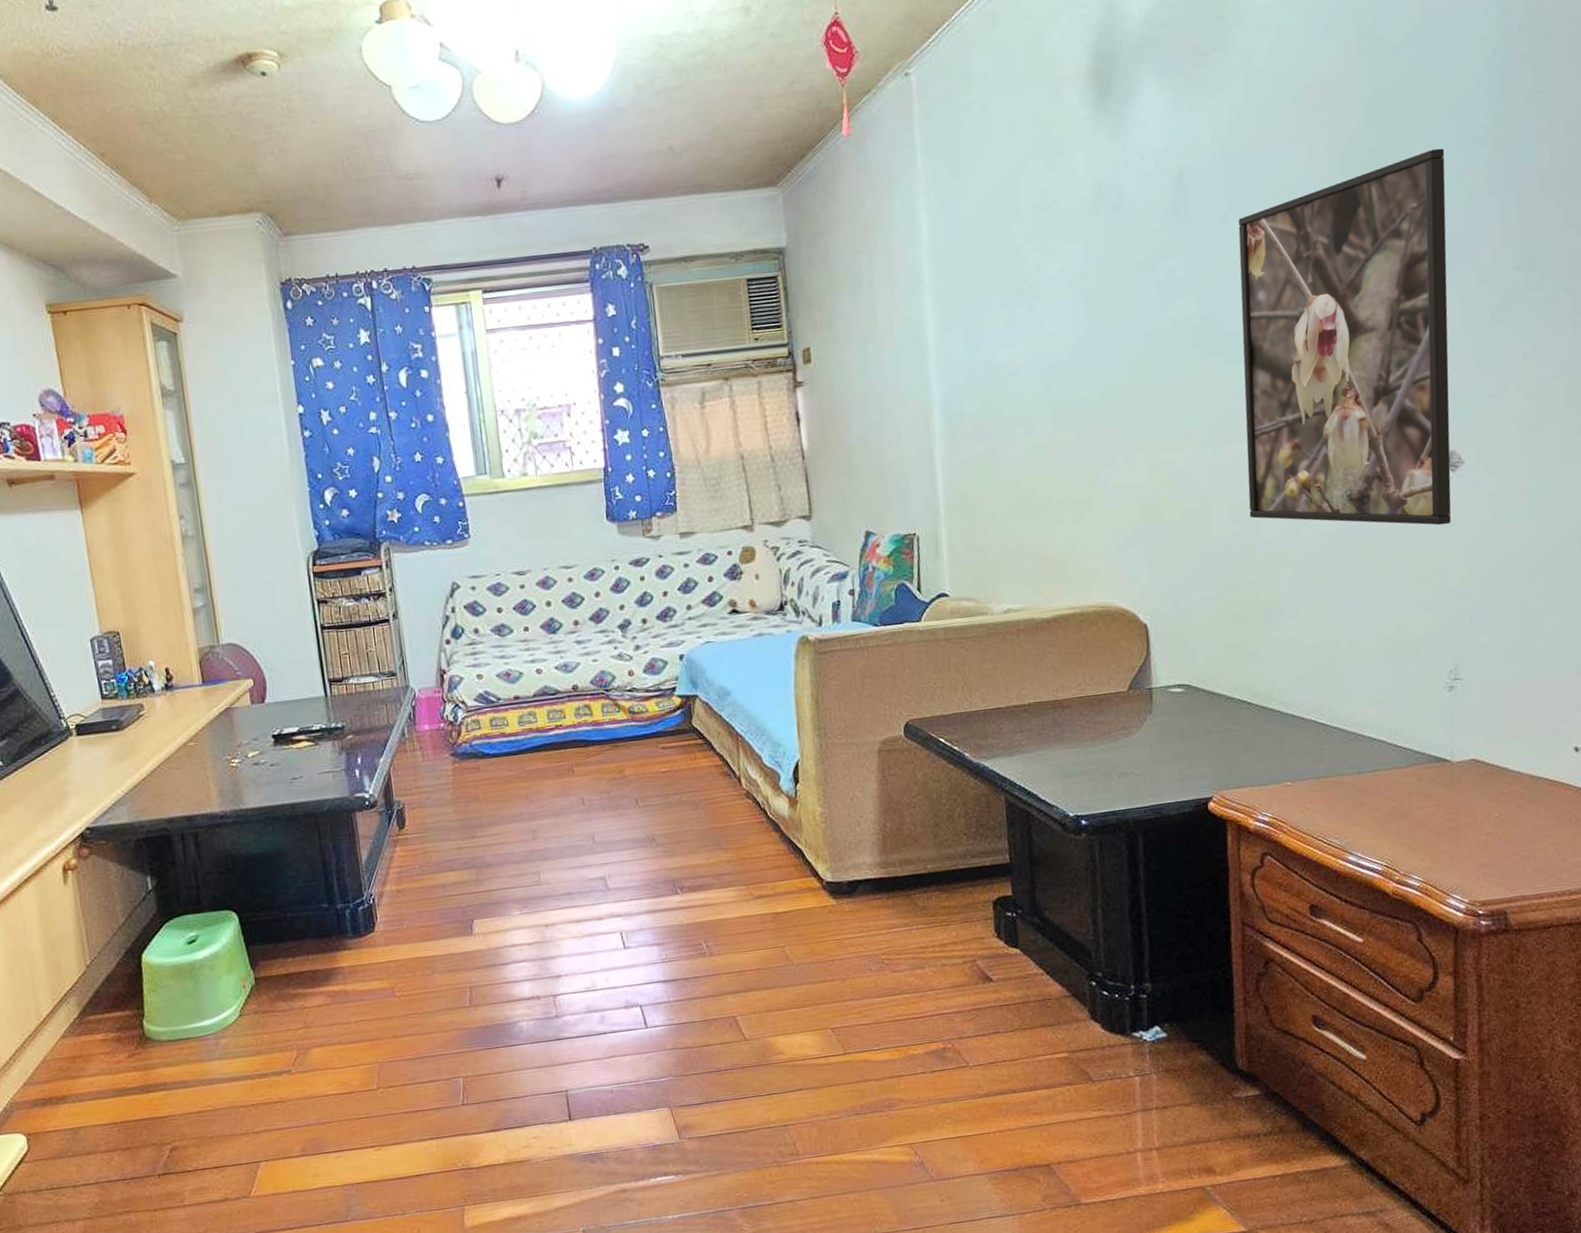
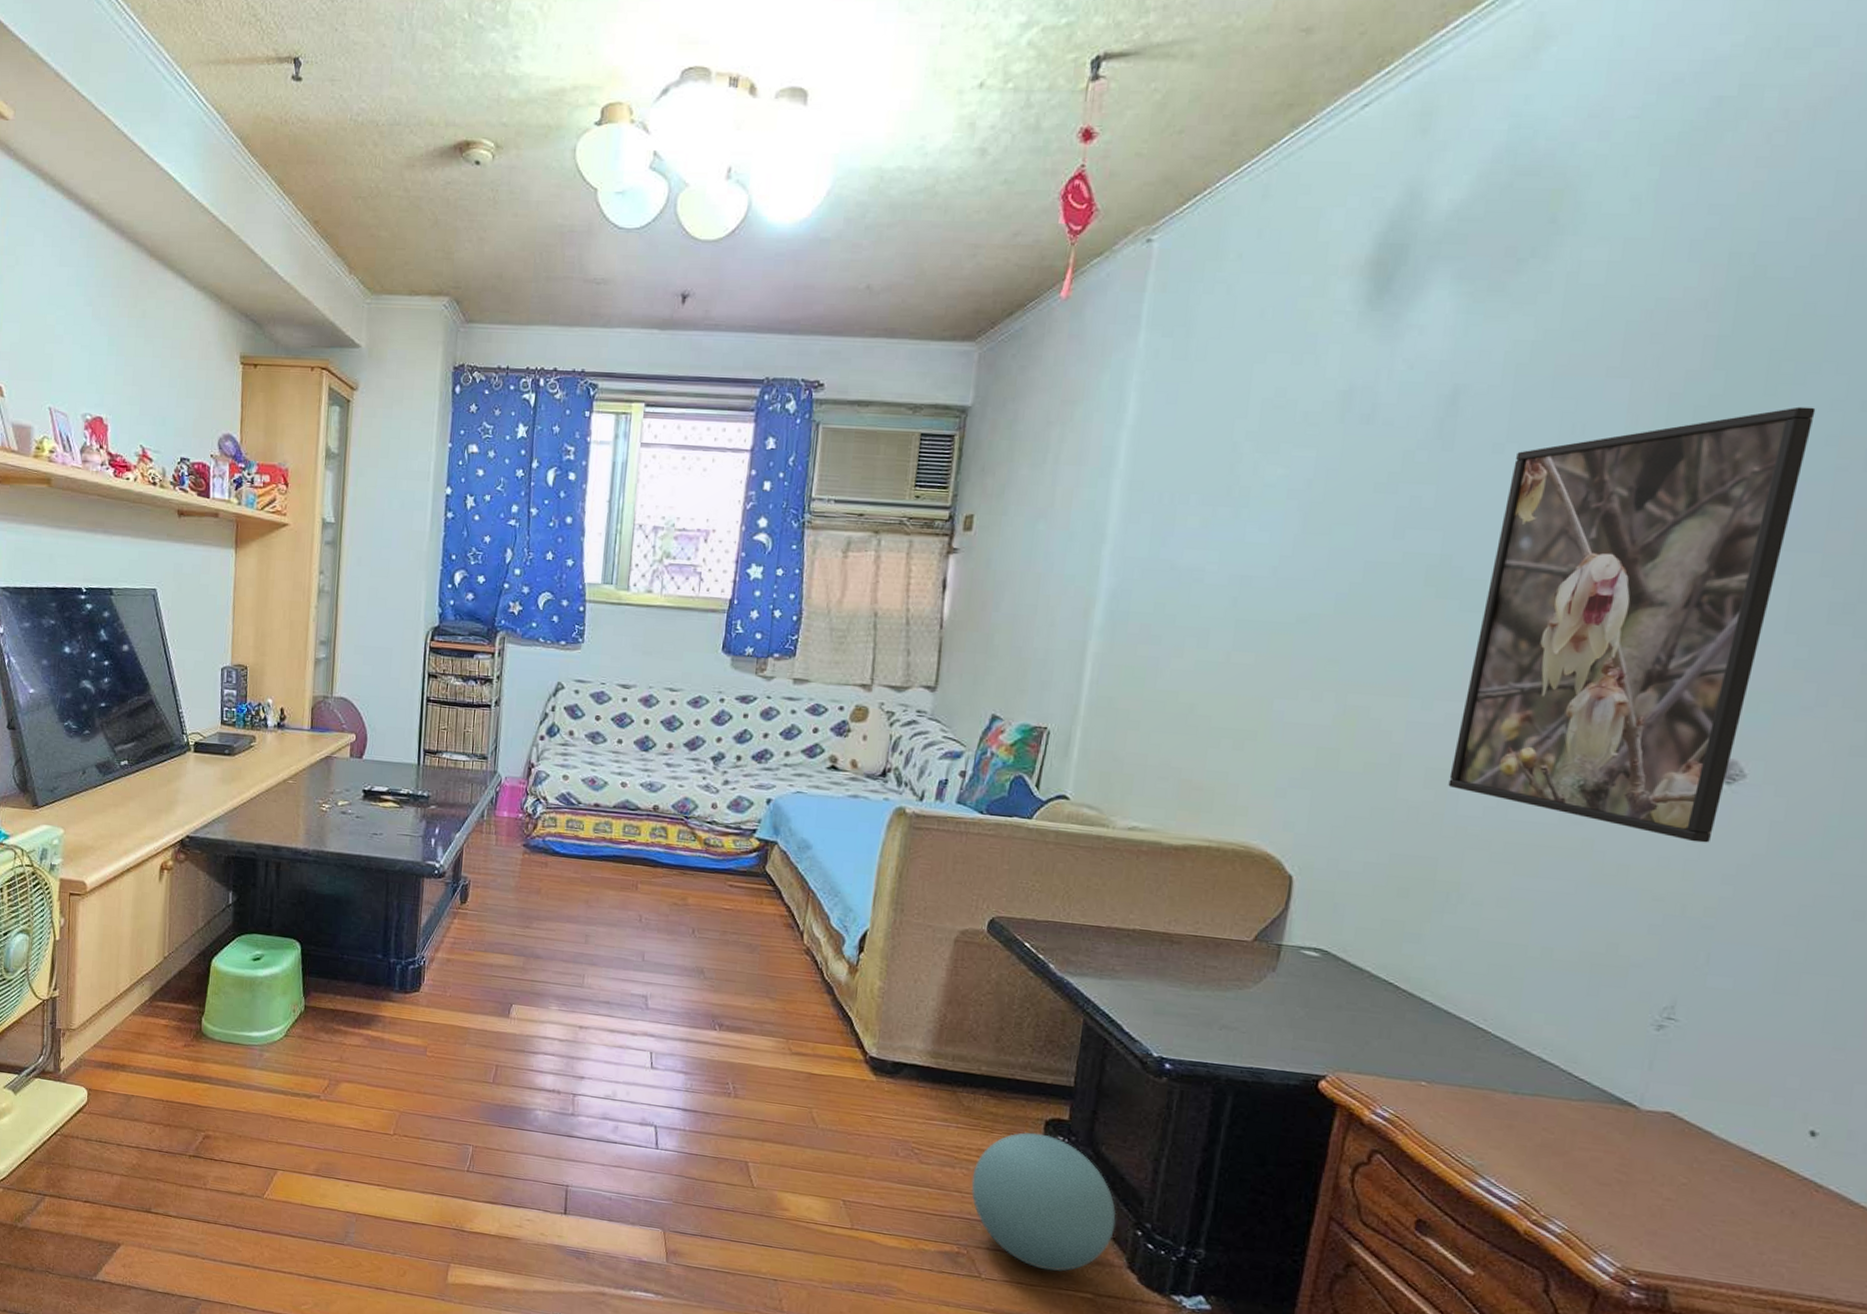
ball: none [940,913,1073,1043] -> present [971,1132,1117,1272]

